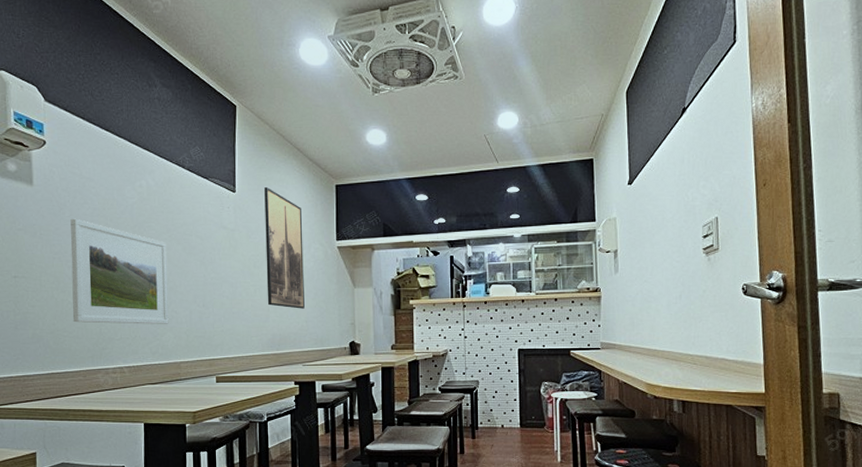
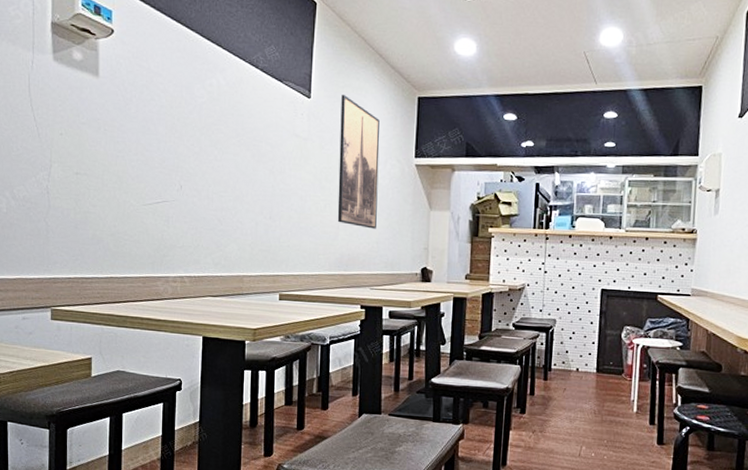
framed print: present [70,218,169,324] -> none [134,115,235,235]

